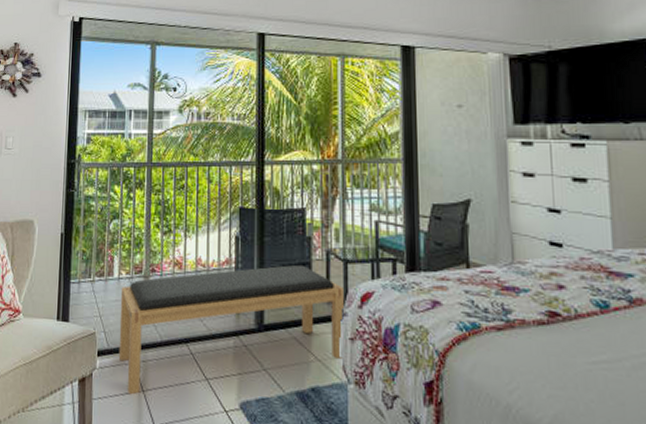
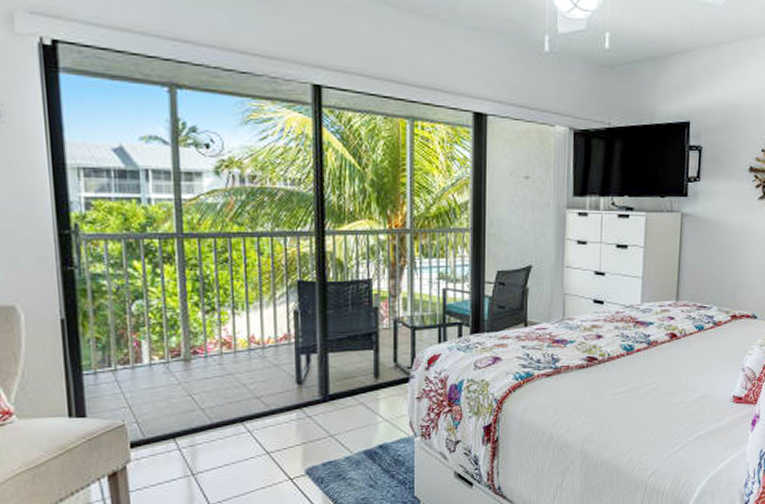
bench: present [118,264,345,395] -> none [154,334,412,481]

